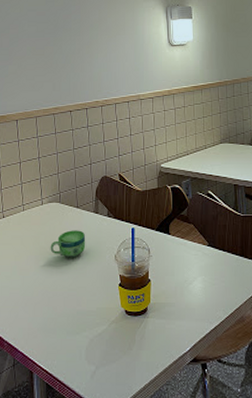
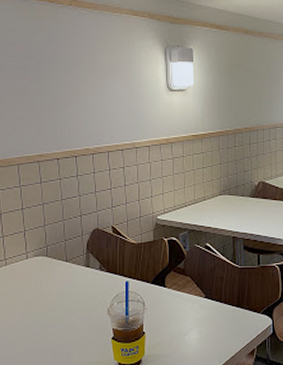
cup: present [50,230,86,258] -> none [37,284,76,313]

